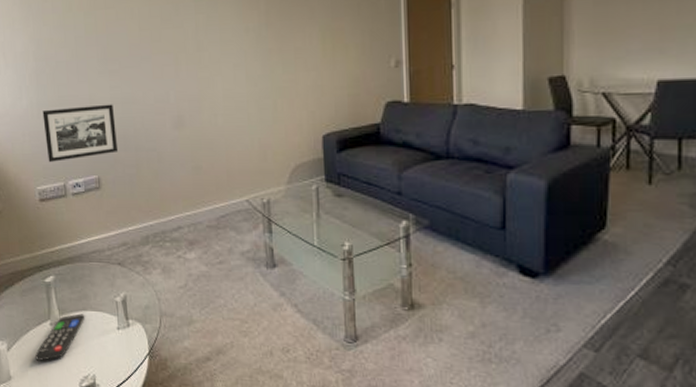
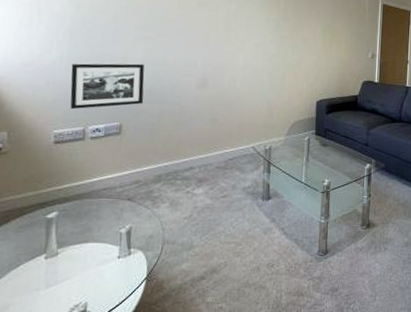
remote control: present [35,313,85,362] -> none [21,246,86,296]

